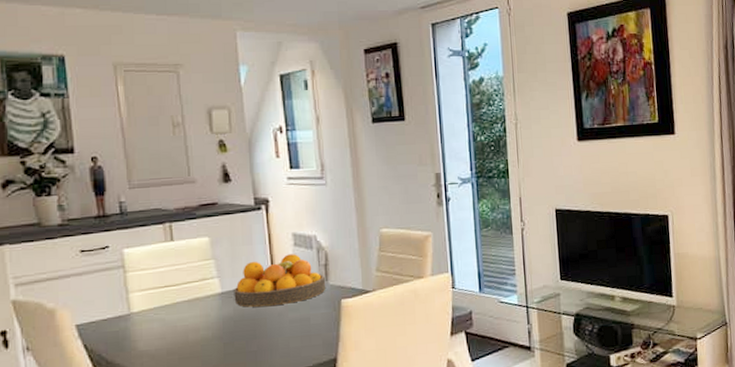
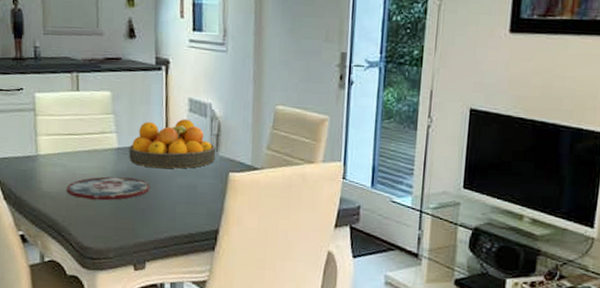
plate: none [166,320,260,352] -> present [66,176,150,201]

